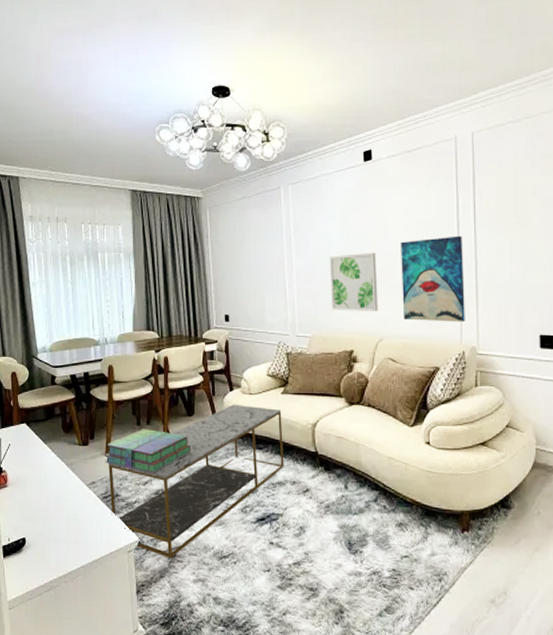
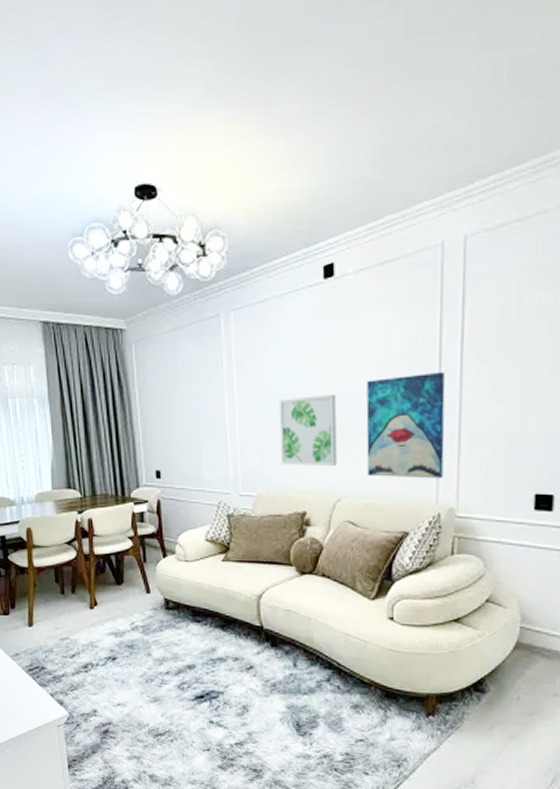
stack of books: present [105,429,192,473] -> none [28,598,122,645]
coffee table: present [108,404,284,559] -> none [32,573,225,735]

